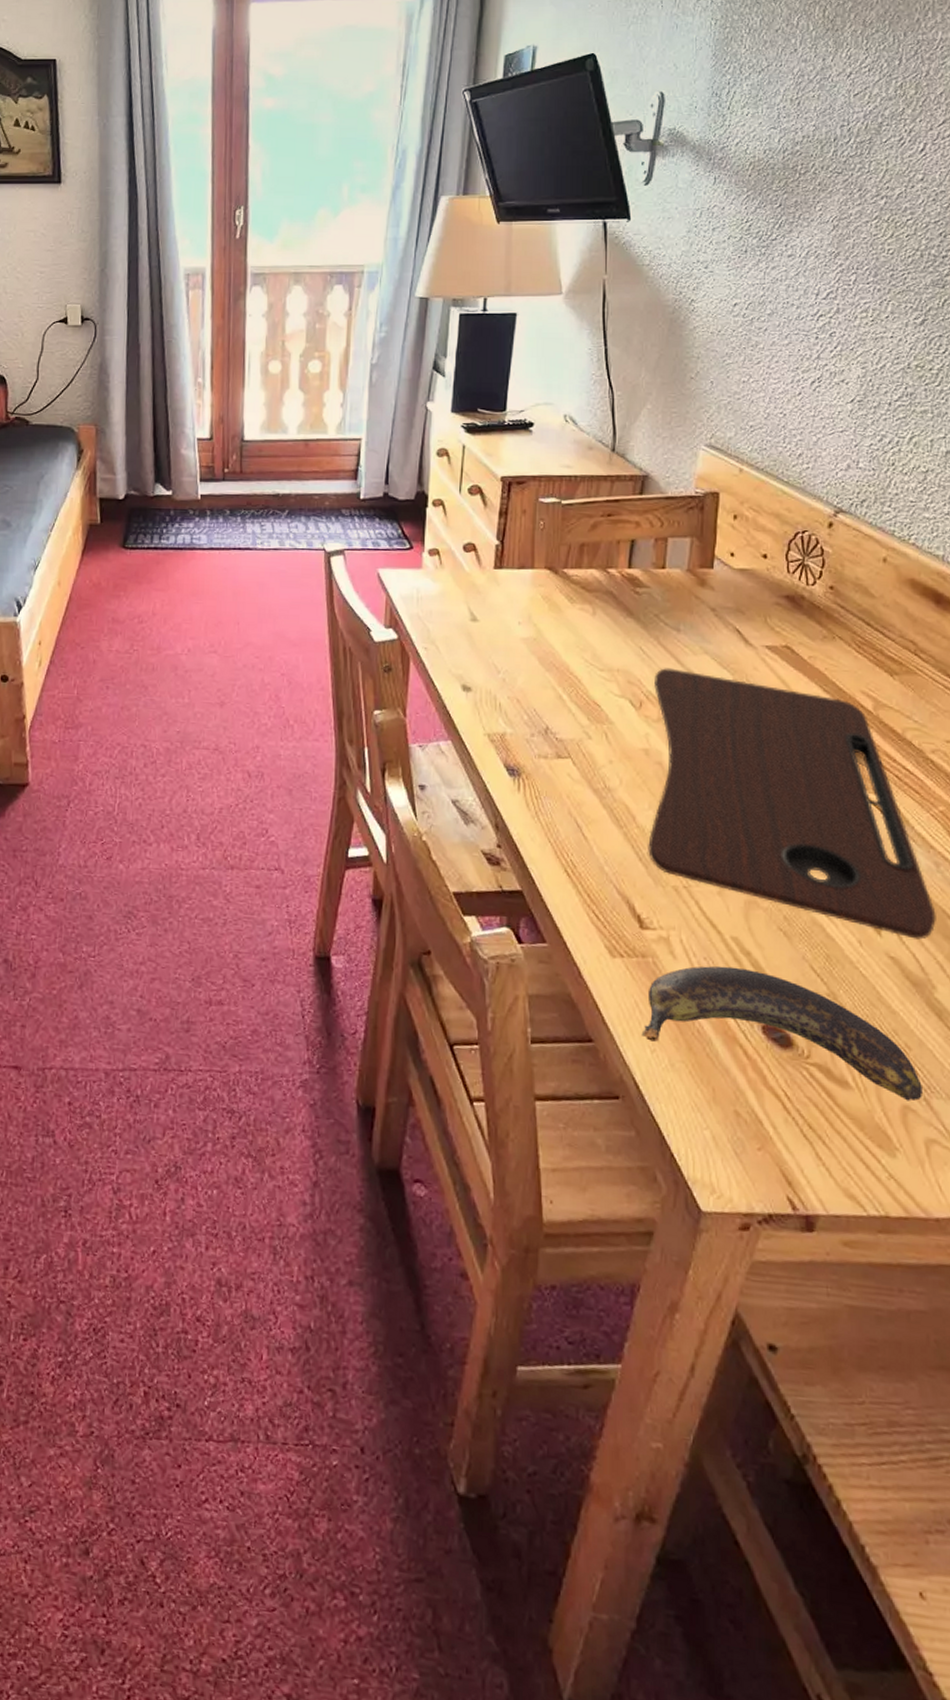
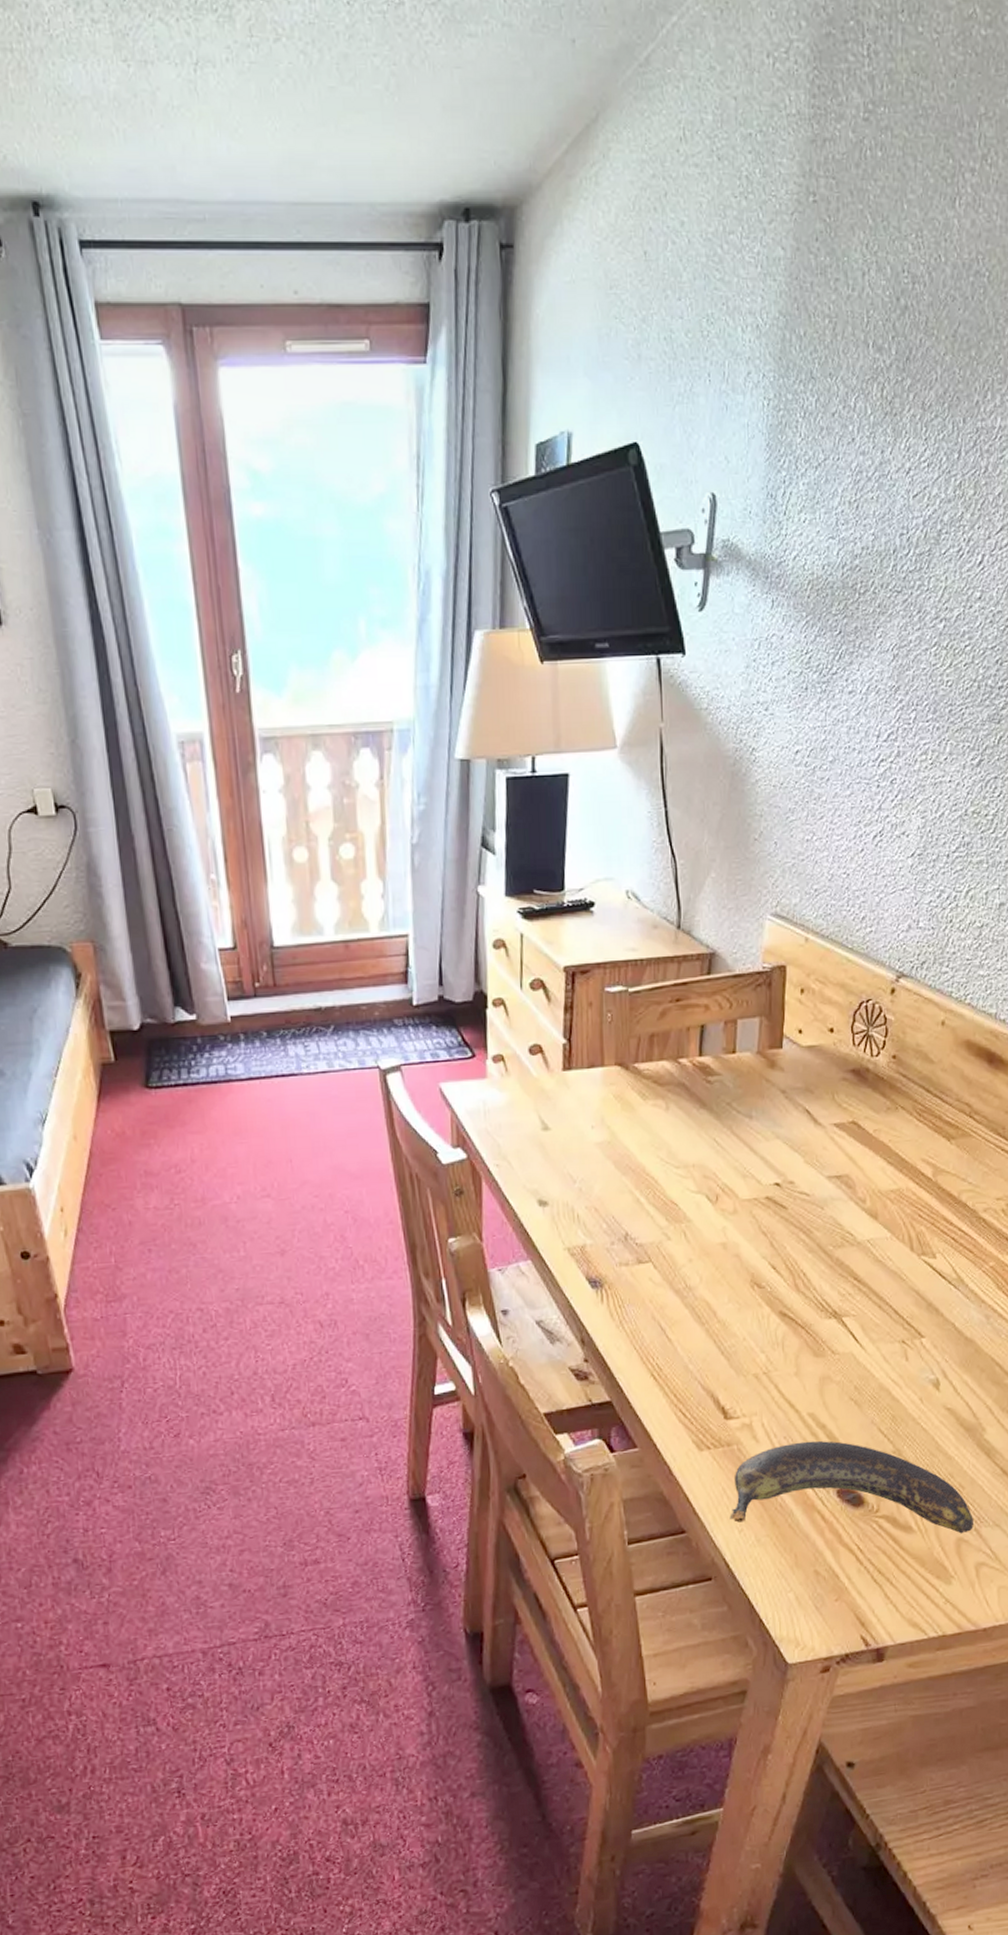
cutting board: present [648,668,936,940] -> none [729,1157,986,1389]

